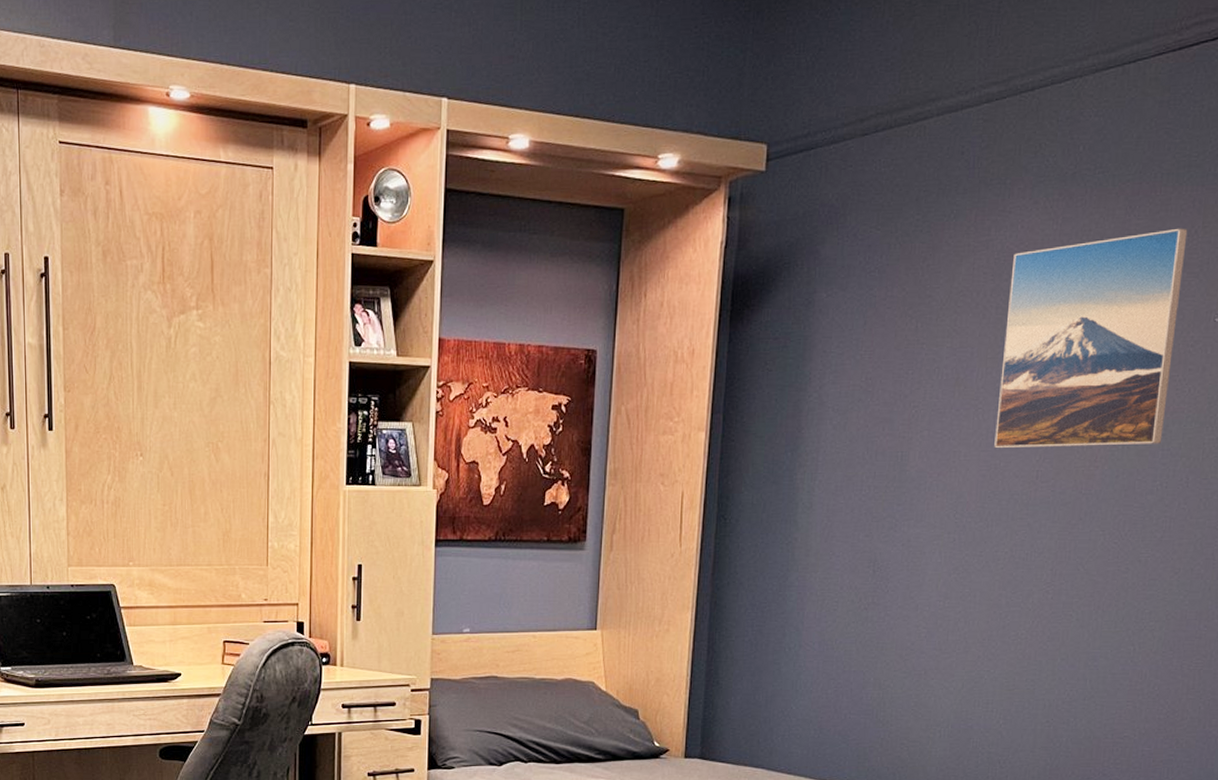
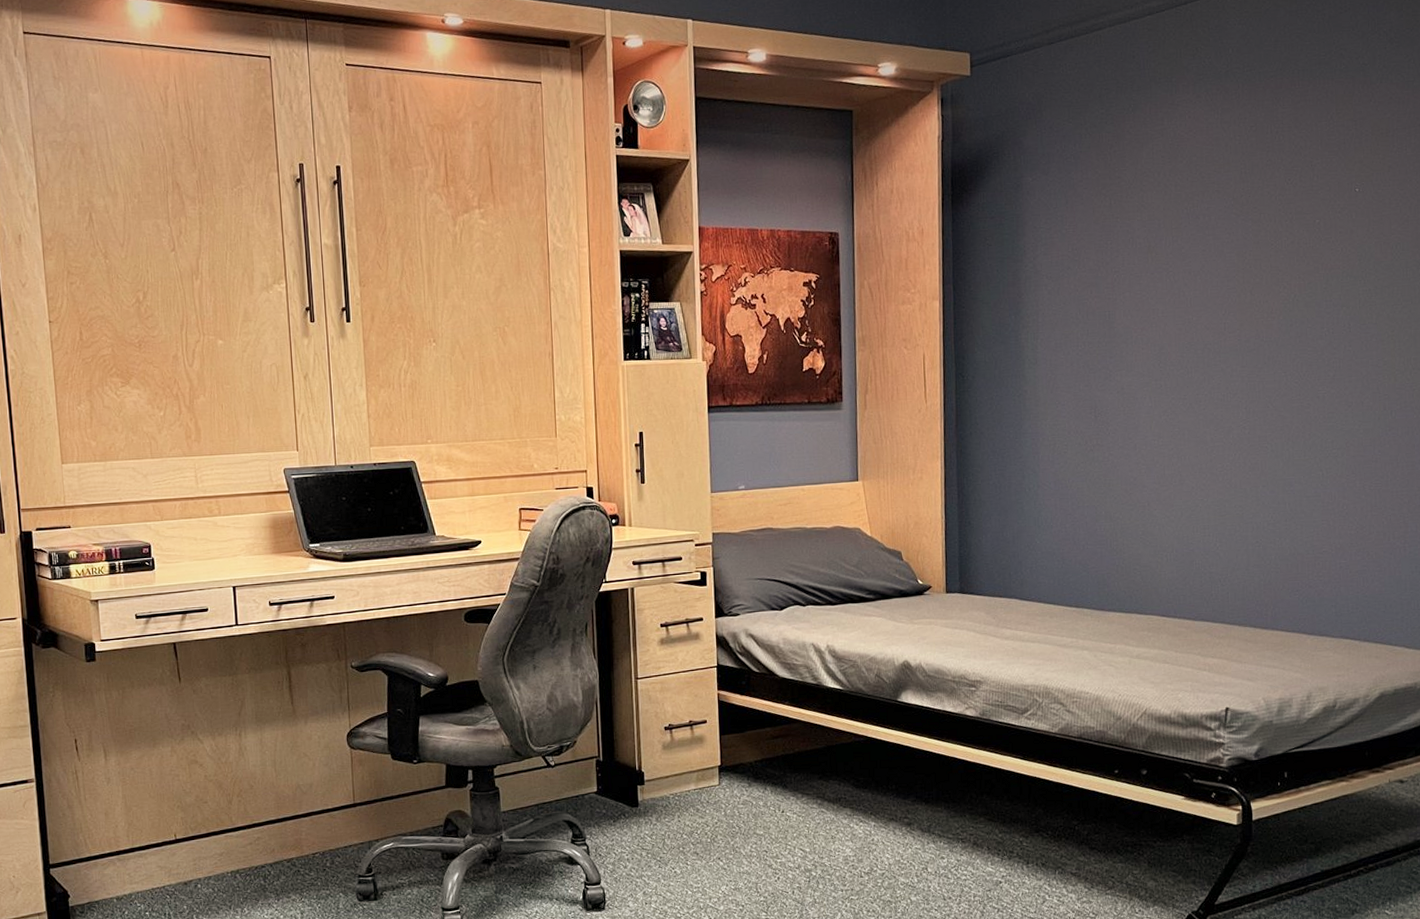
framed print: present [994,228,1188,449] -> none [1184,114,1325,305]

